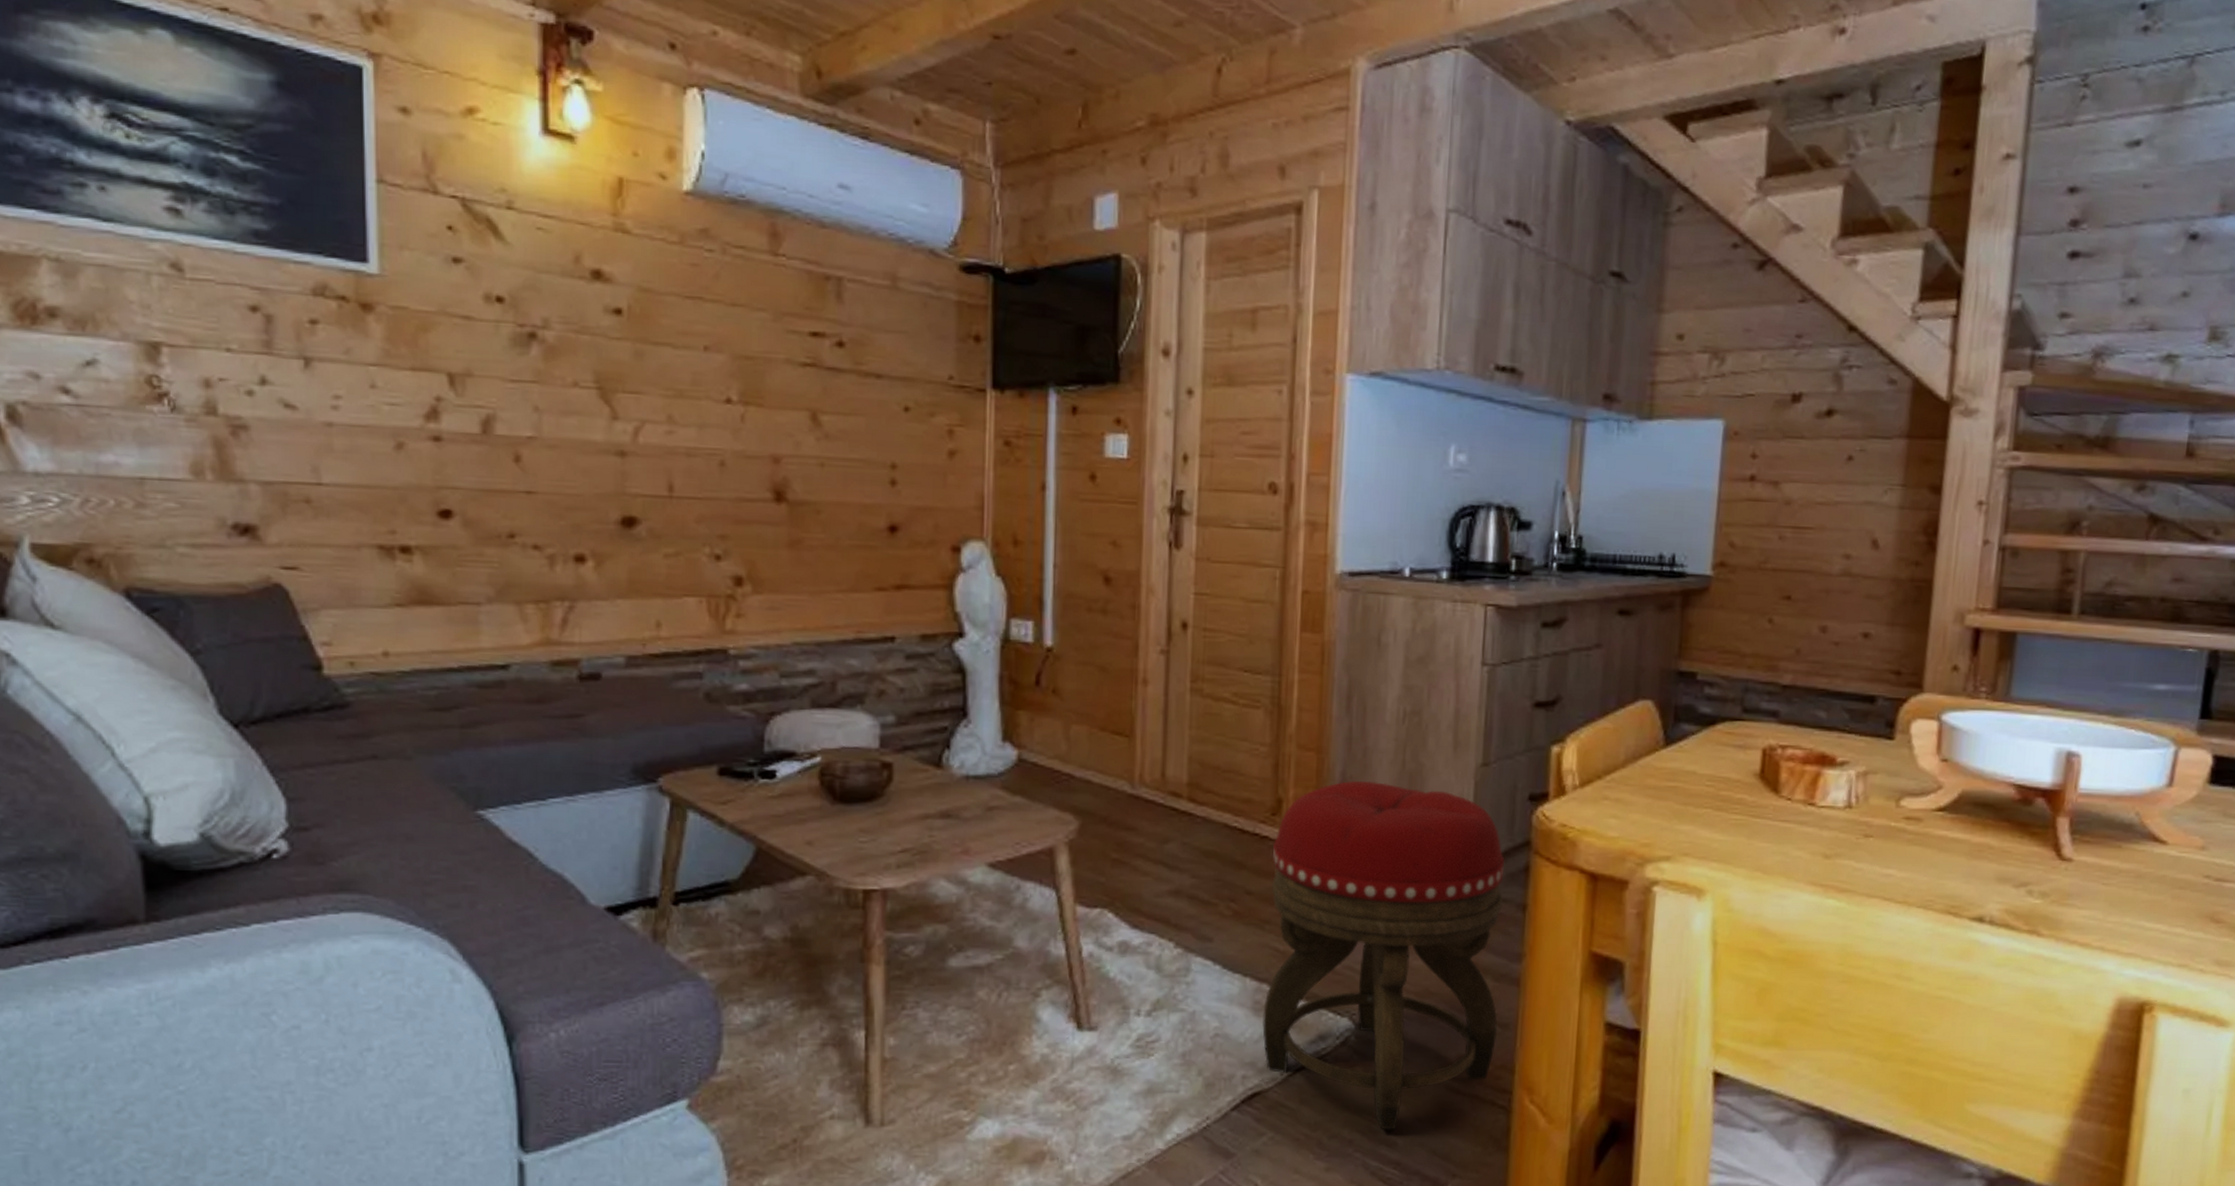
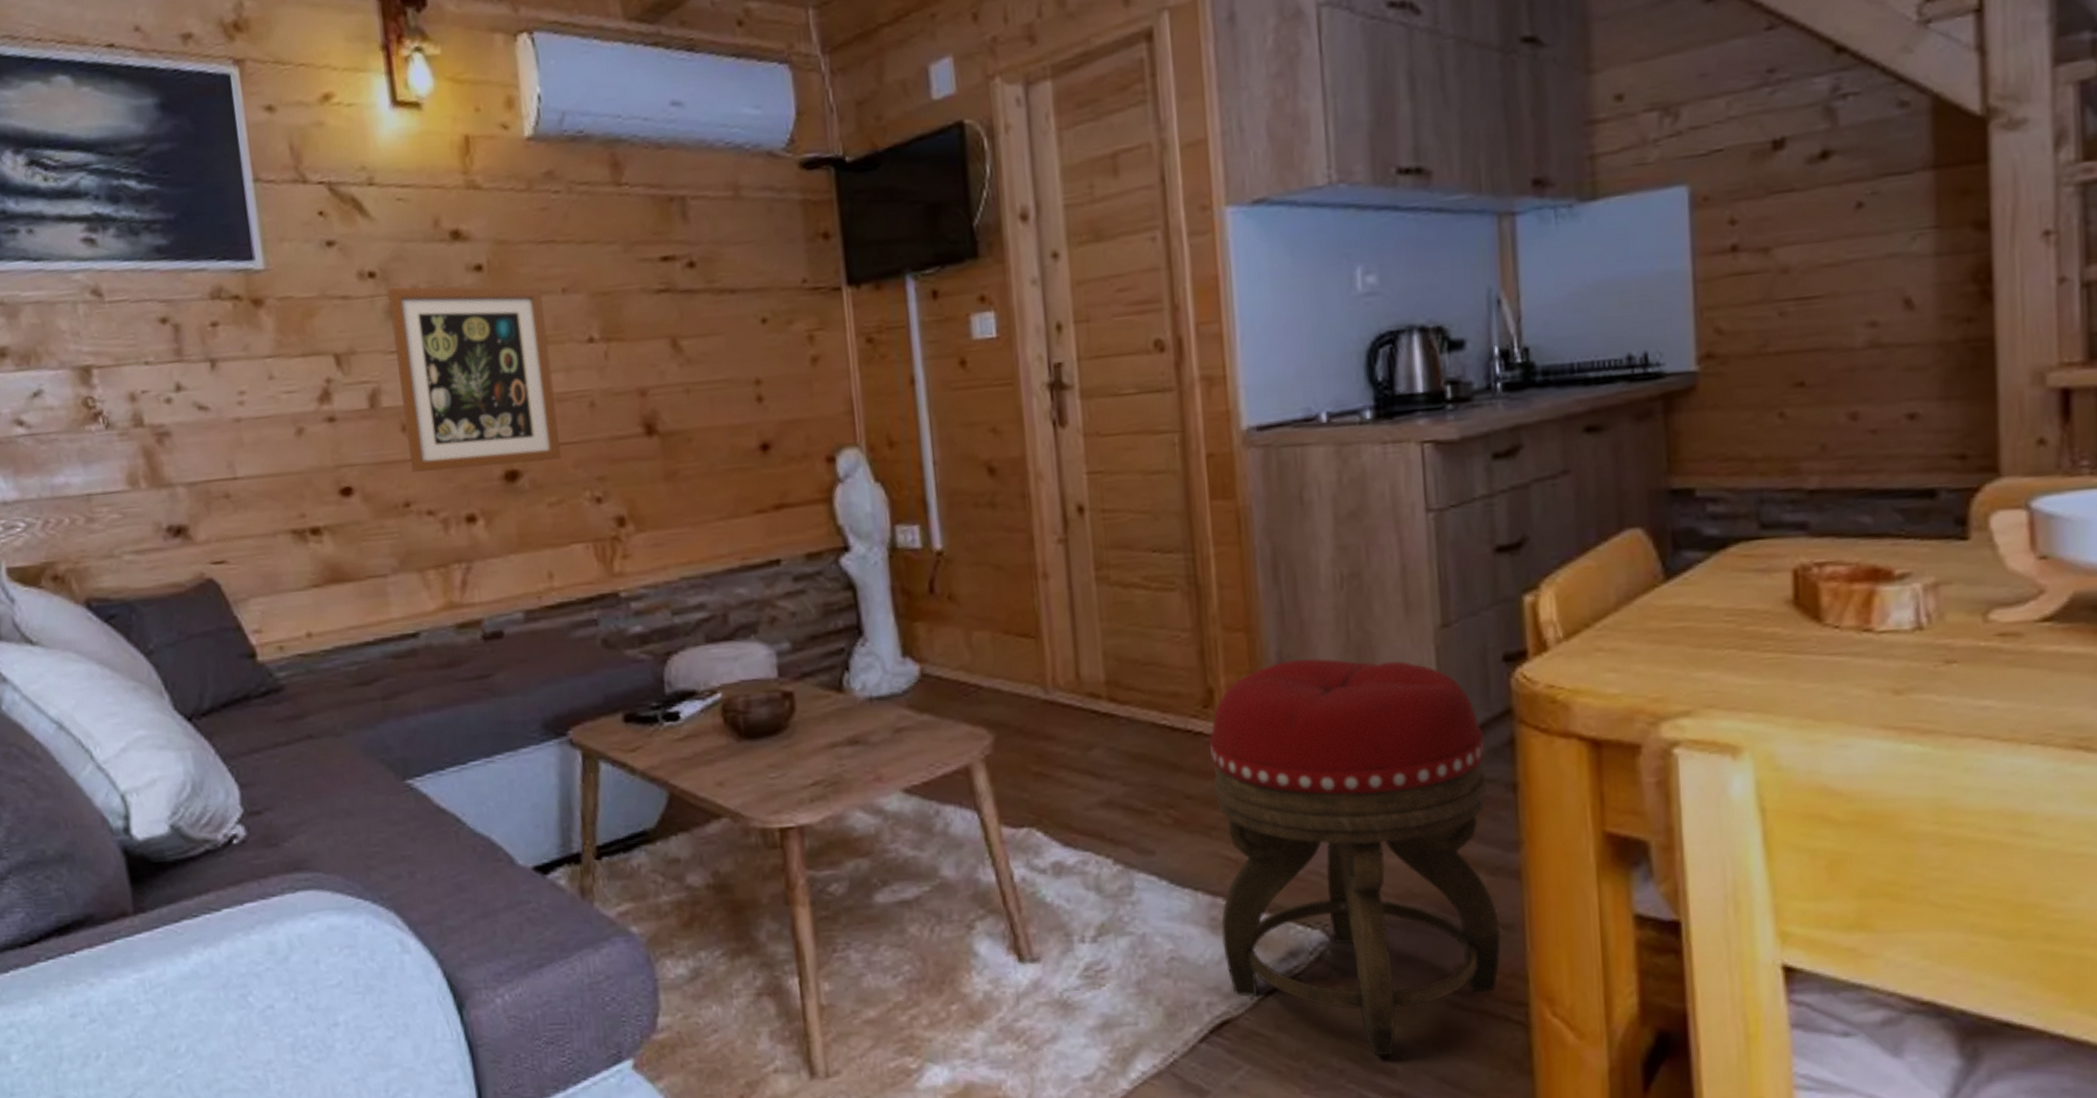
wall art: none [515,316,685,513] -> present [388,286,562,472]

